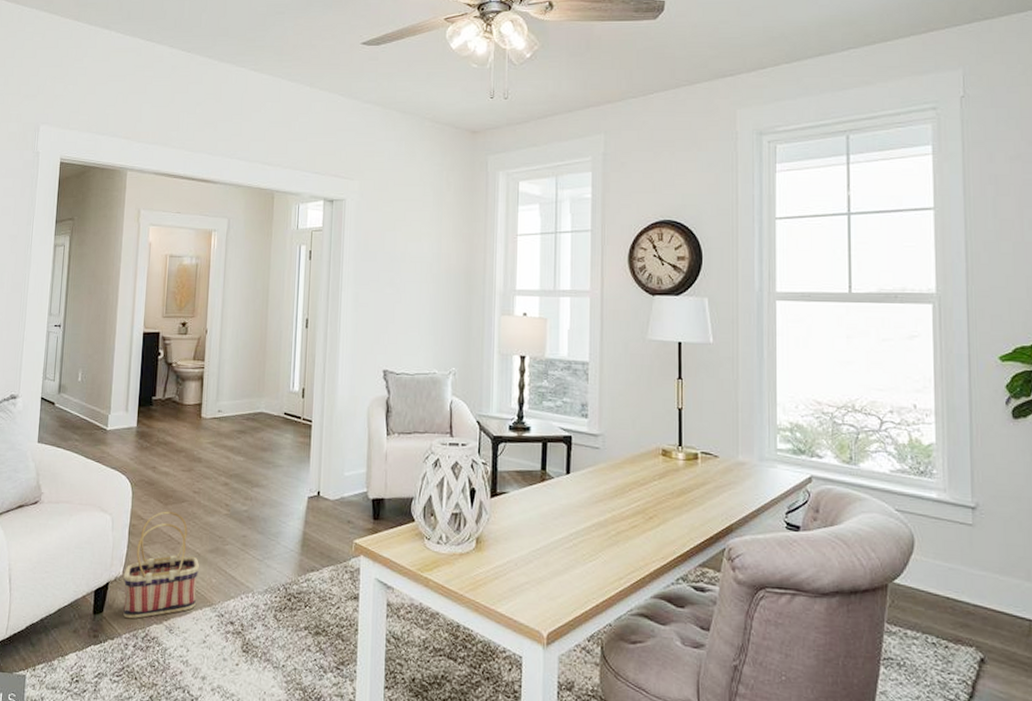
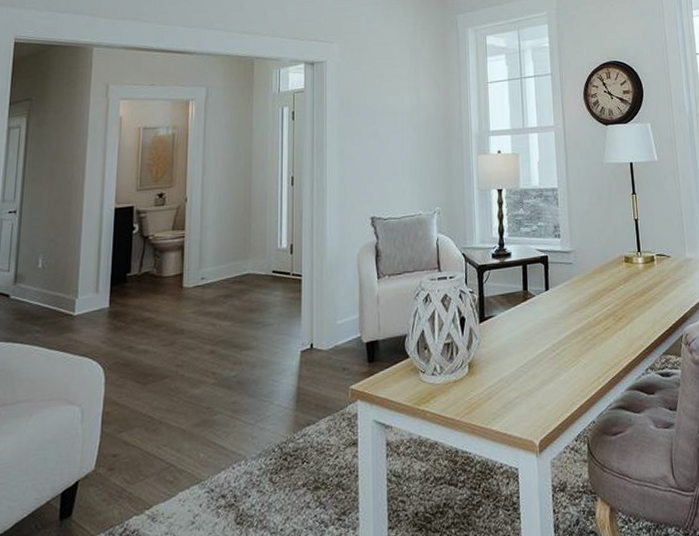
basket: present [123,511,200,619] -> none [96,390,186,517]

